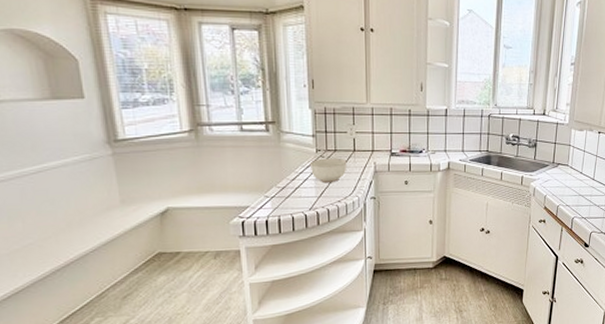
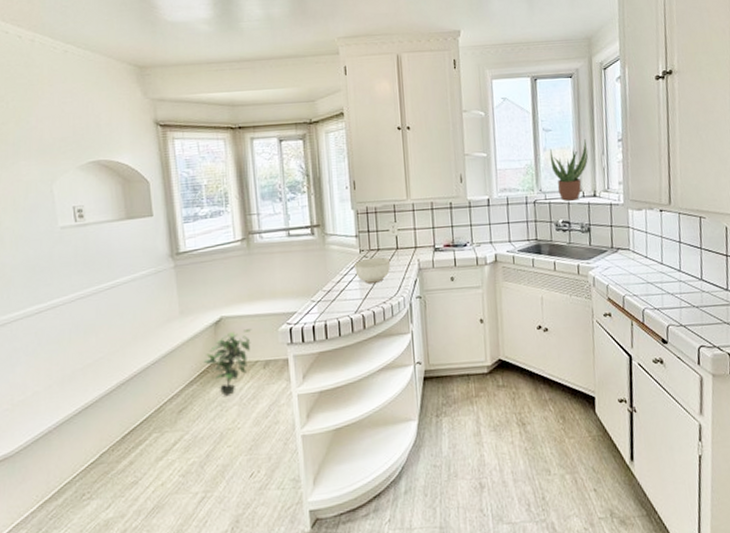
potted plant: none [149,221,202,282] -> present [203,329,252,394]
potted plant: none [508,60,543,117] -> present [549,139,589,201]

